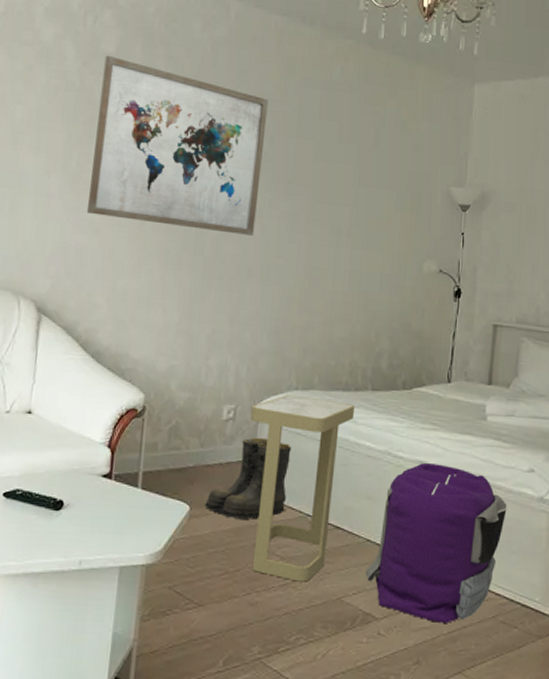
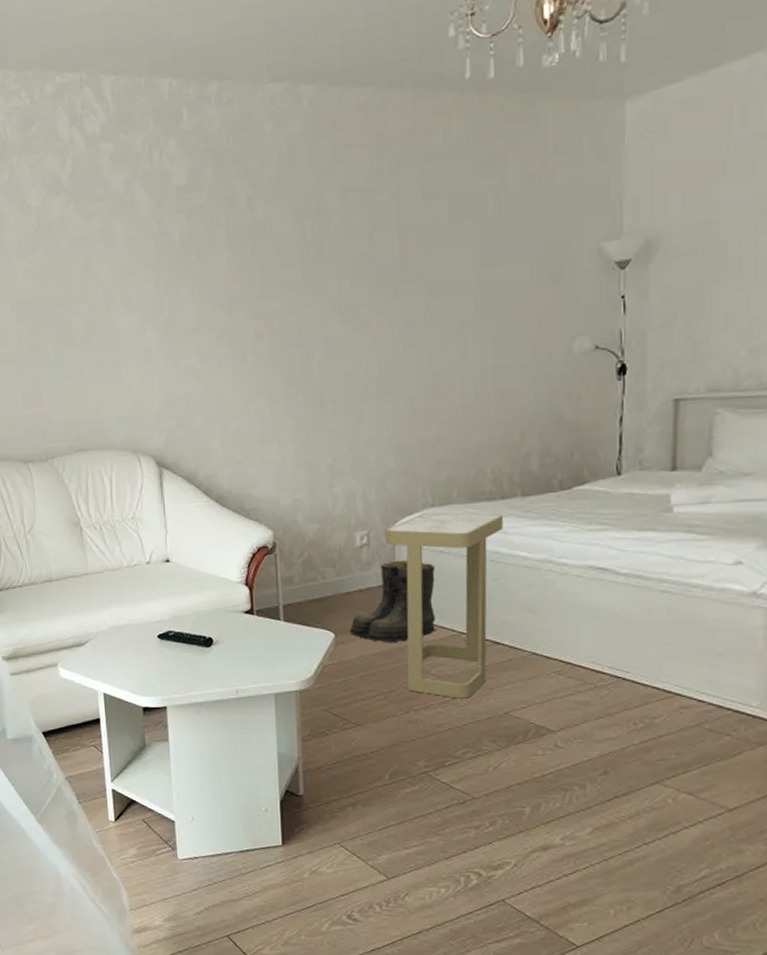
wall art: present [86,55,268,236] -> none [178,188,364,361]
backpack: present [366,463,507,623] -> none [535,567,707,733]

